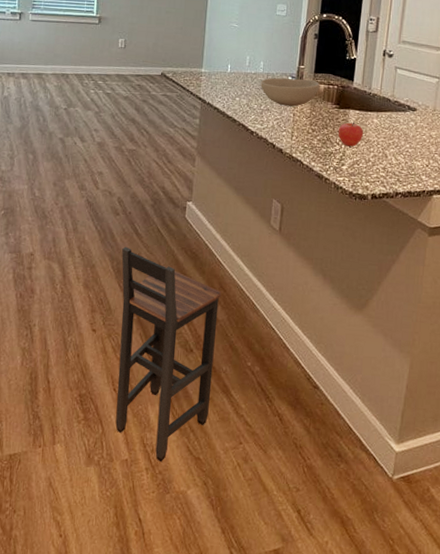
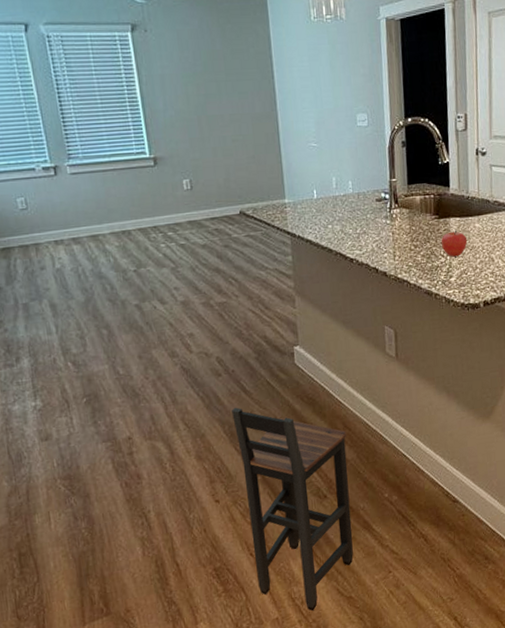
bowl: present [260,78,320,107] -> none [352,192,416,226]

